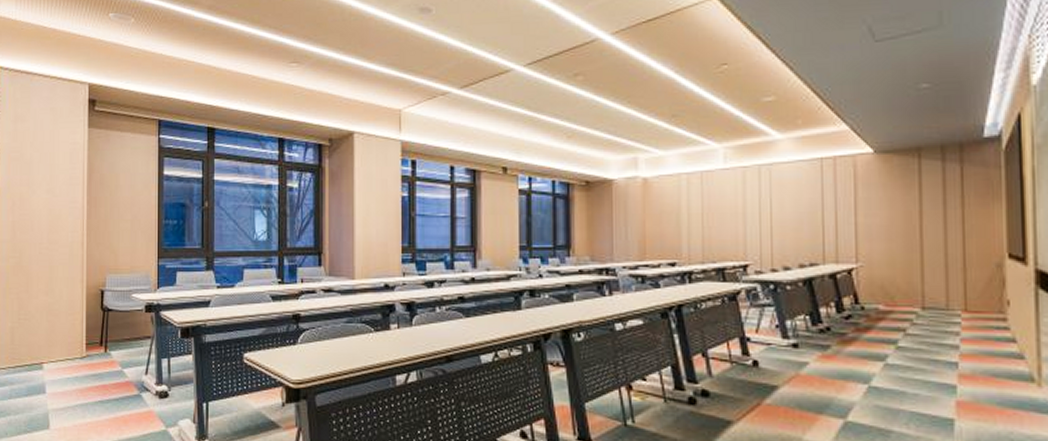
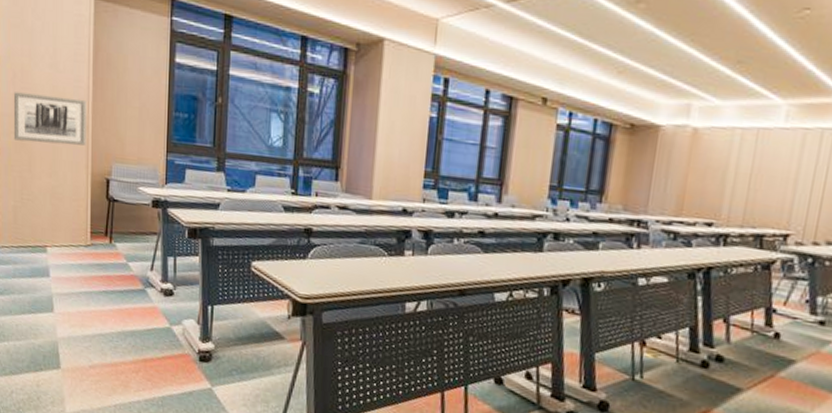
wall art: none [12,218,81,264] -> present [13,92,87,146]

